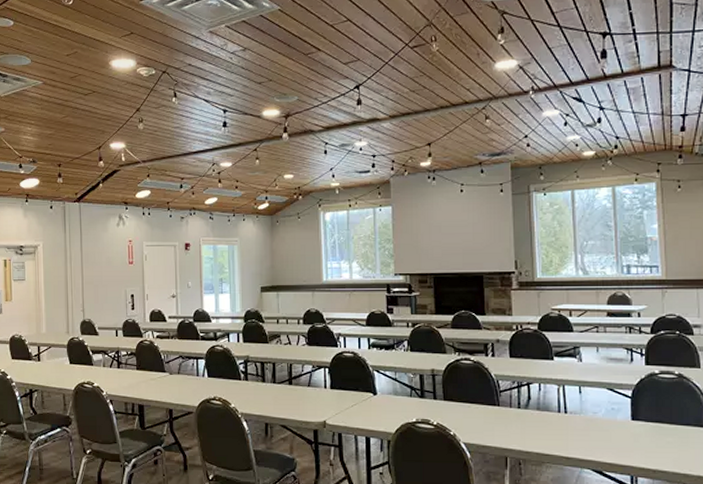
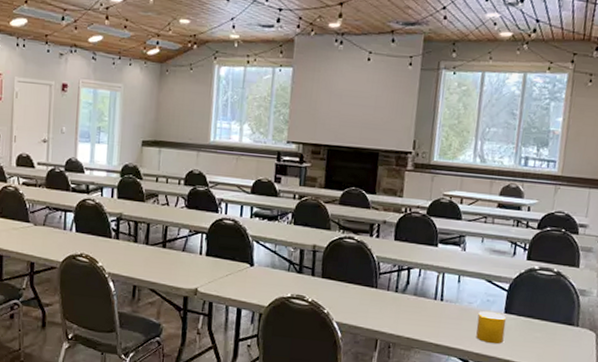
cup: none [605,419,635,453] -> present [476,310,507,344]

